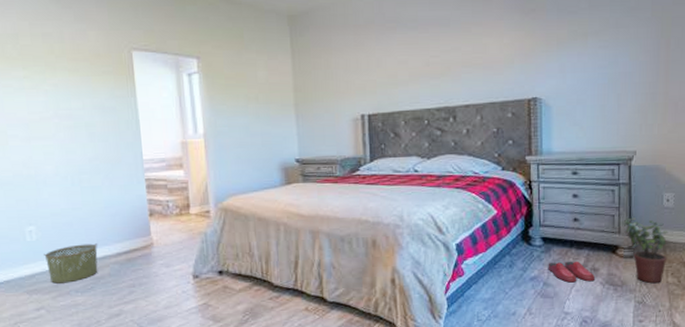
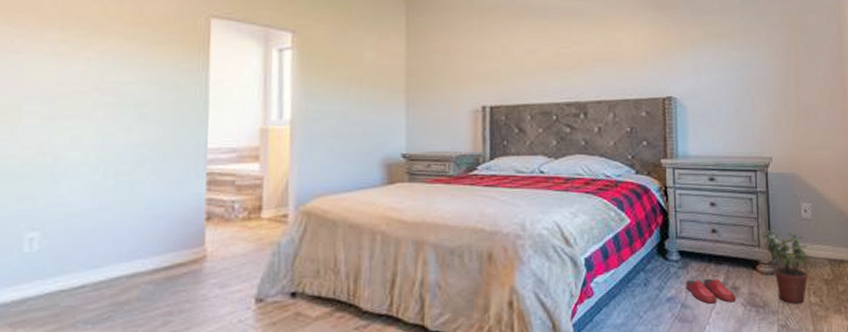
basket: present [44,243,98,284] -> none [45,256,129,312]

